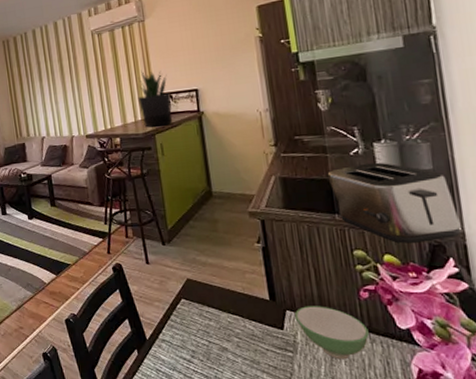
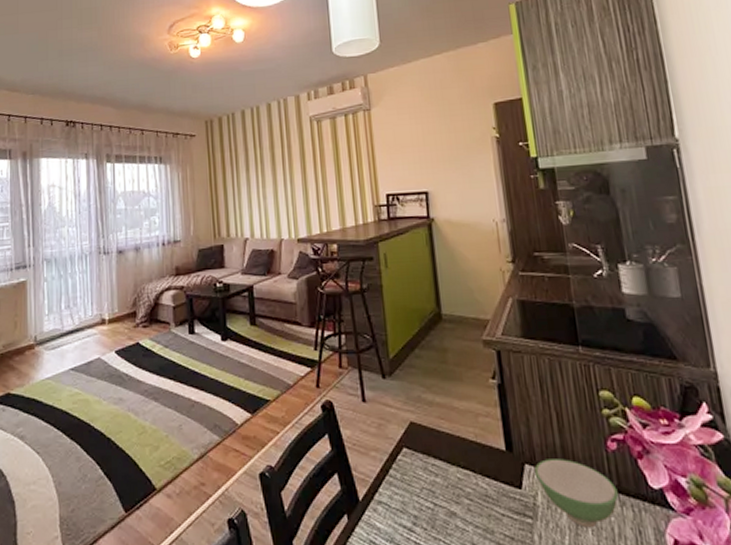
planter: present [138,70,172,128] -> none [360,166,398,234]
toaster: present [327,162,461,244] -> none [569,287,713,384]

